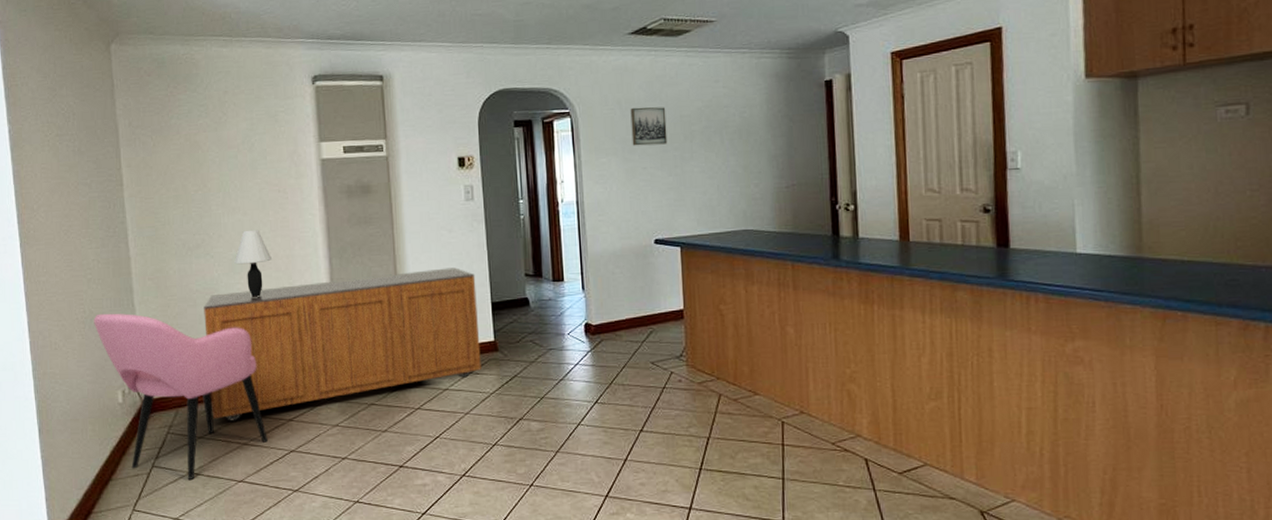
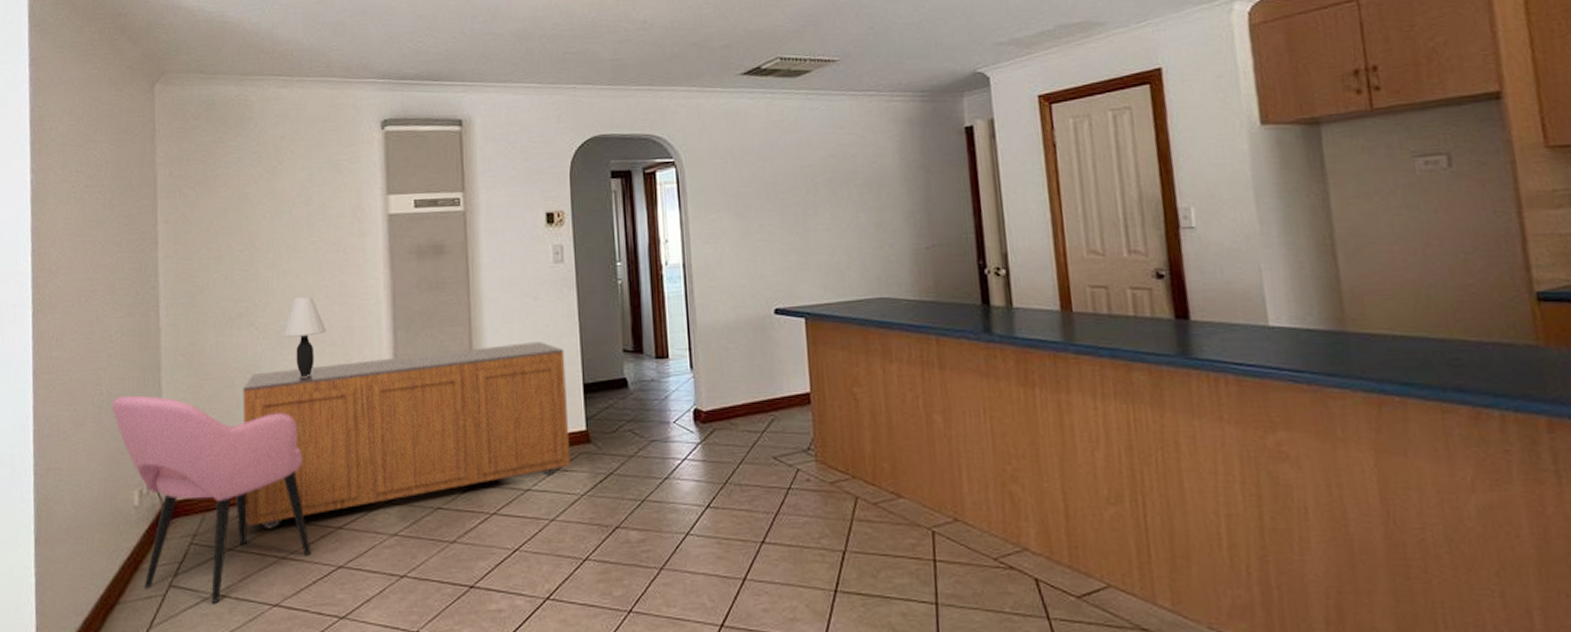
wall art: present [630,107,668,146] -> none [744,156,787,201]

